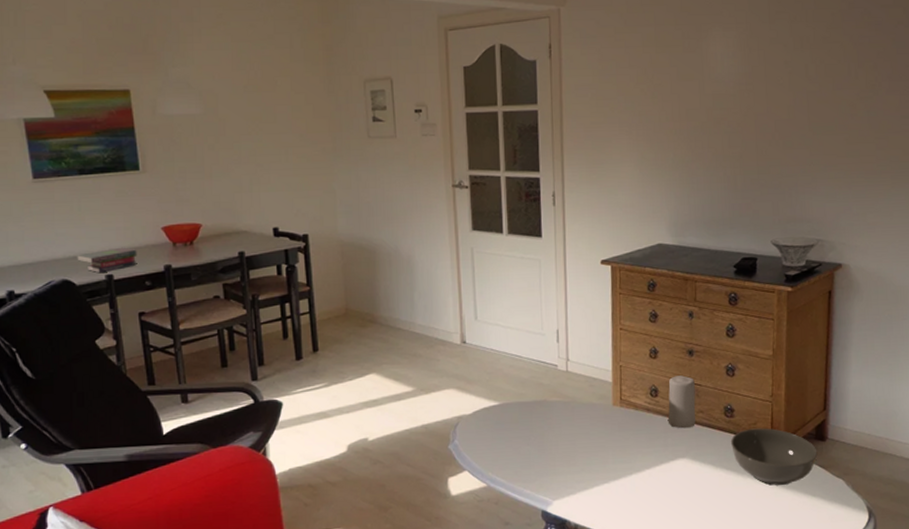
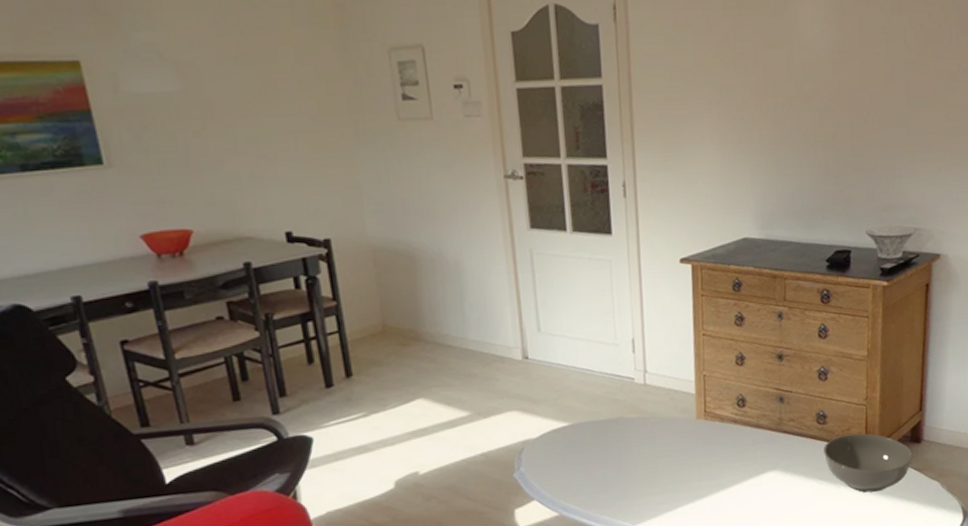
books: present [77,247,137,274] -> none [29,261,111,295]
candle: present [667,375,697,429] -> none [756,382,787,440]

